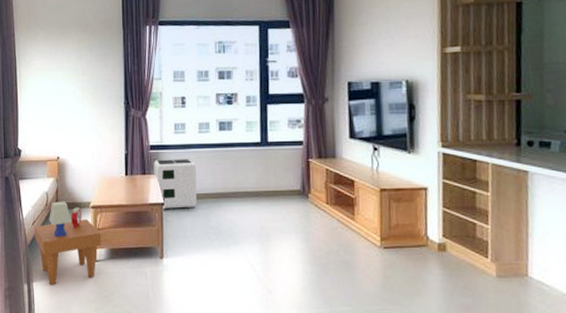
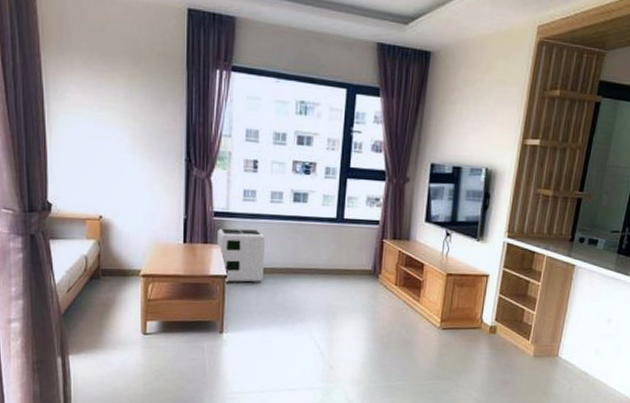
side table: present [35,201,102,286] -> none [70,267,153,359]

